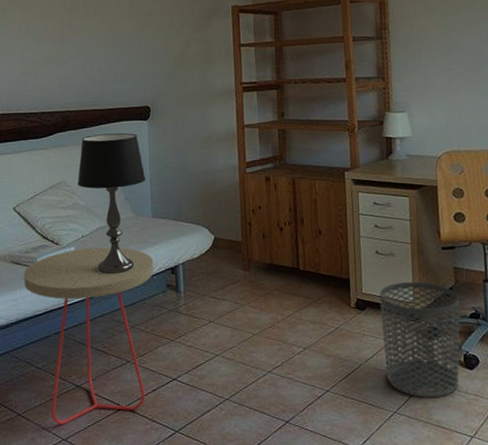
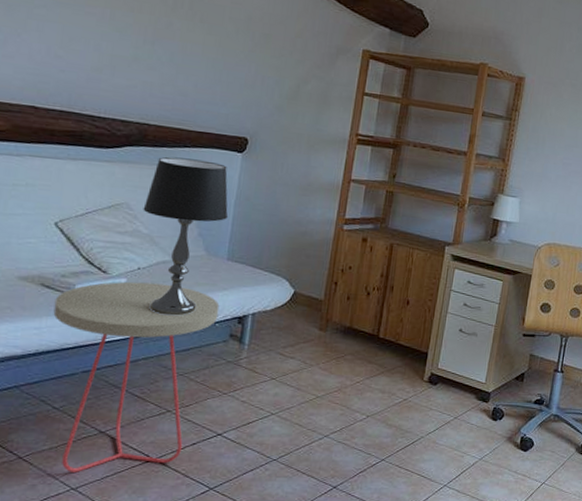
waste bin: present [379,281,460,399] -> none [444,362,529,475]

